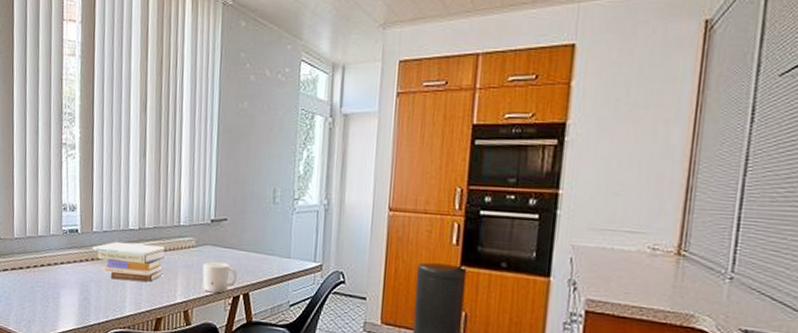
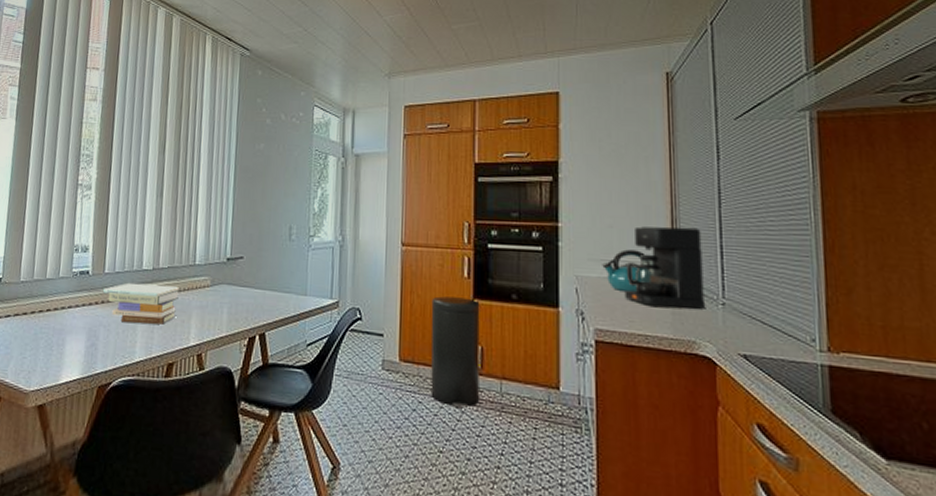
mug: present [202,261,237,293] -> none [217,301,253,335]
kettle: none [602,219,652,263] -> present [602,249,646,292]
coffee maker: none [622,195,719,283] -> present [624,226,706,309]

